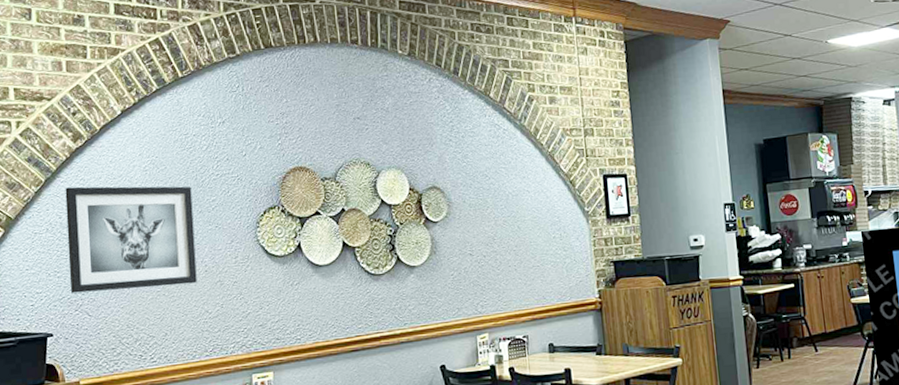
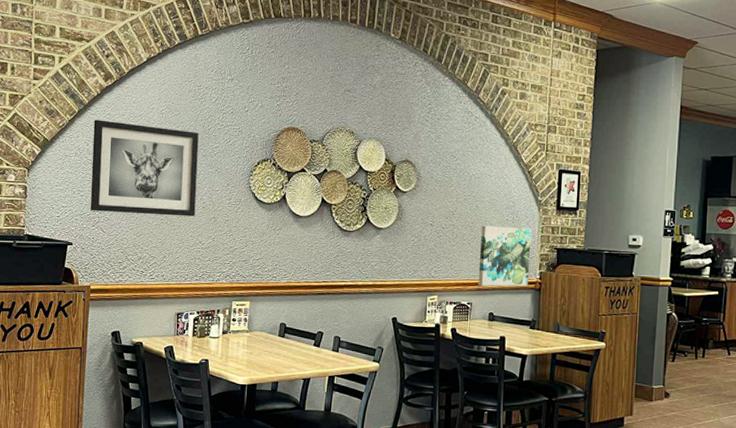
wall art: none [527,243,587,316] -> present [478,225,532,287]

